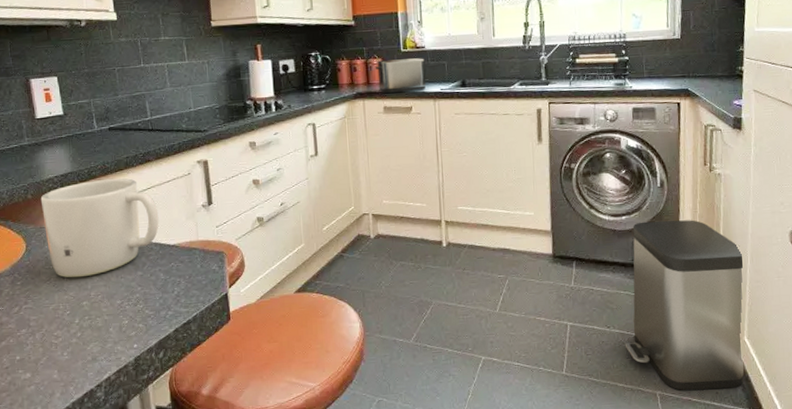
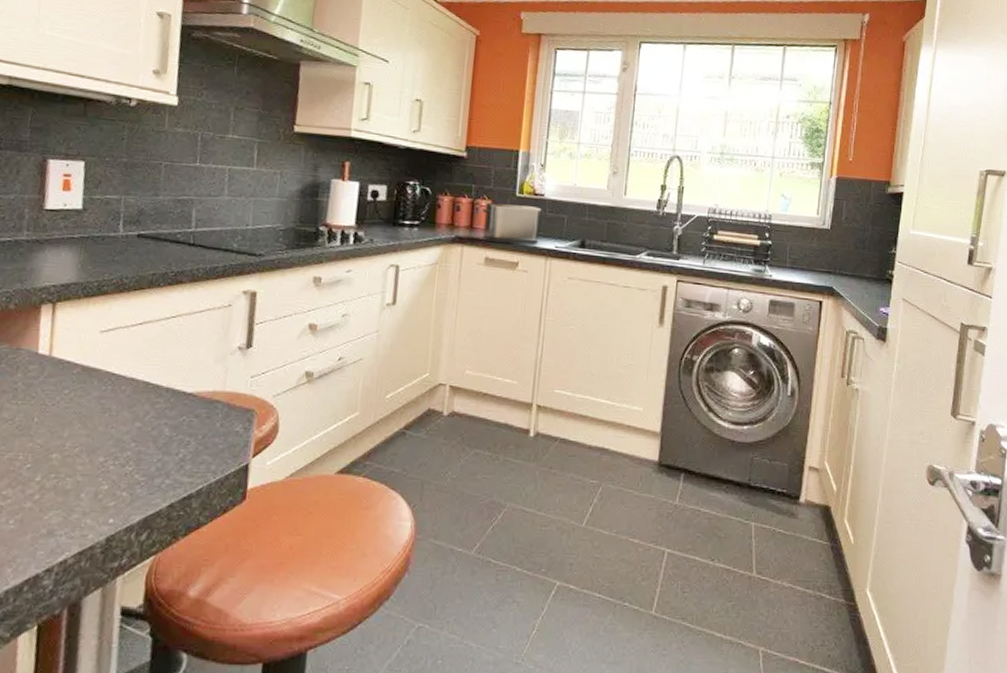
mug: present [40,178,159,278] -> none [20,297,180,421]
pedal bin: present [624,220,745,391] -> none [729,435,873,652]

